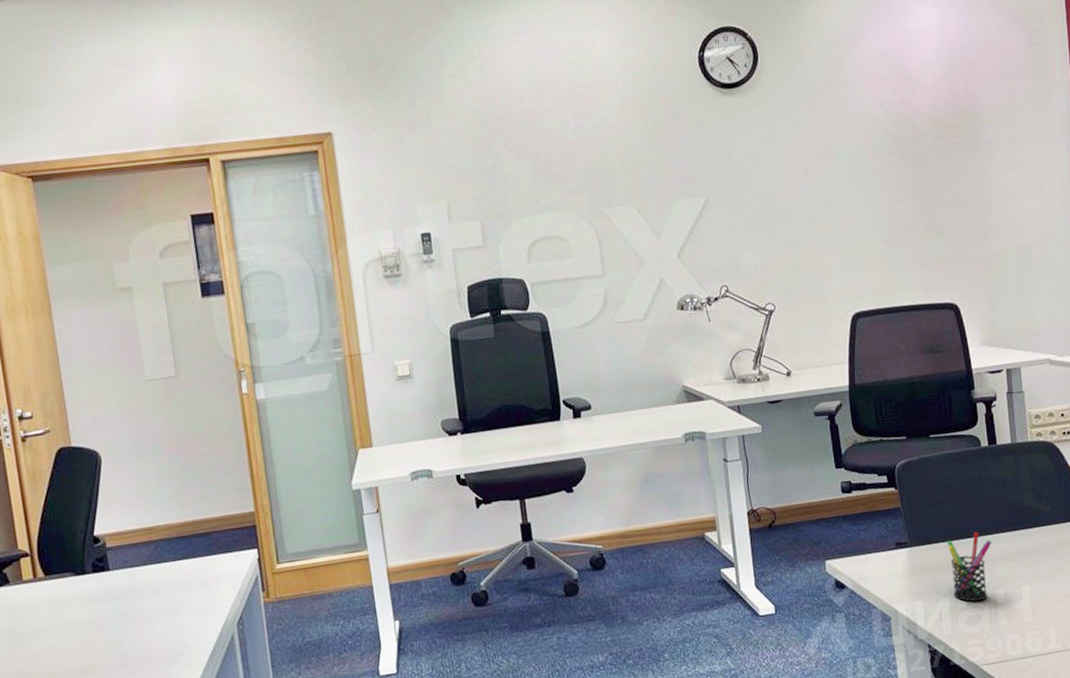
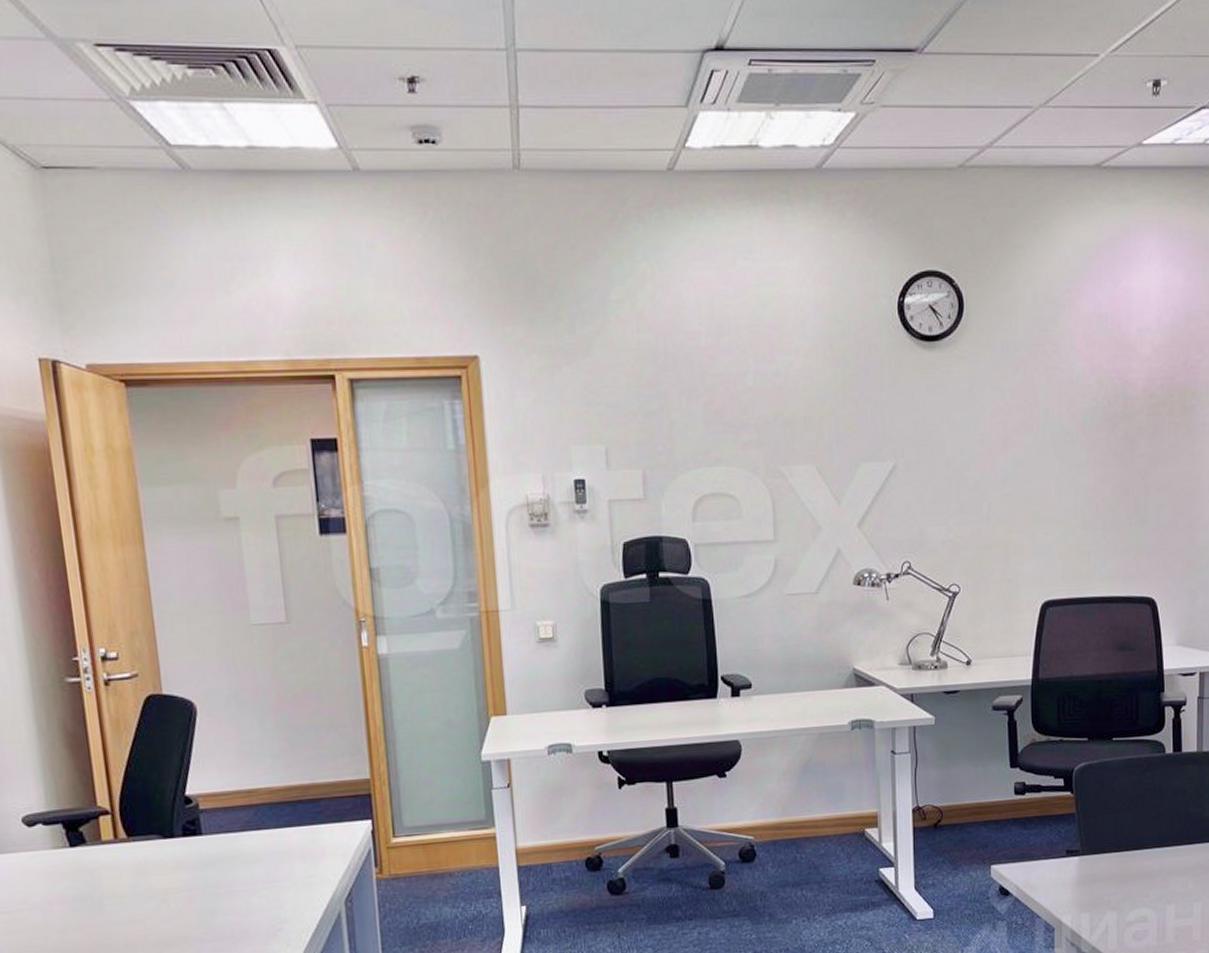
pen holder: present [946,531,992,602] -> none [1120,843,1167,917]

